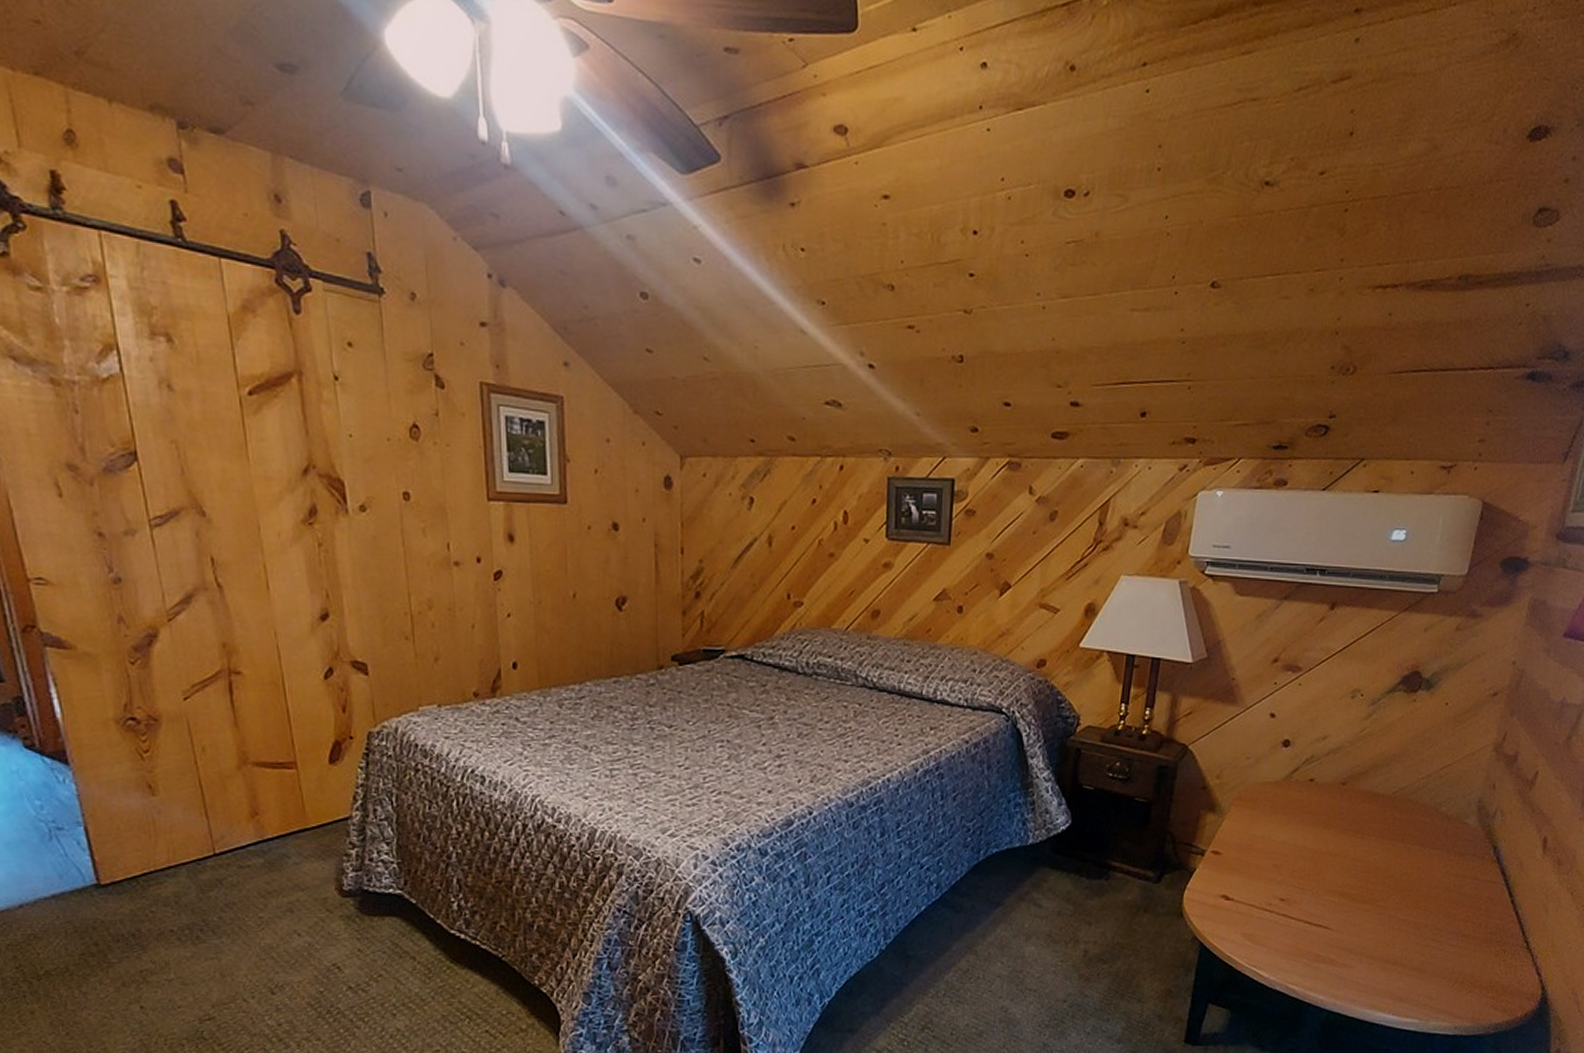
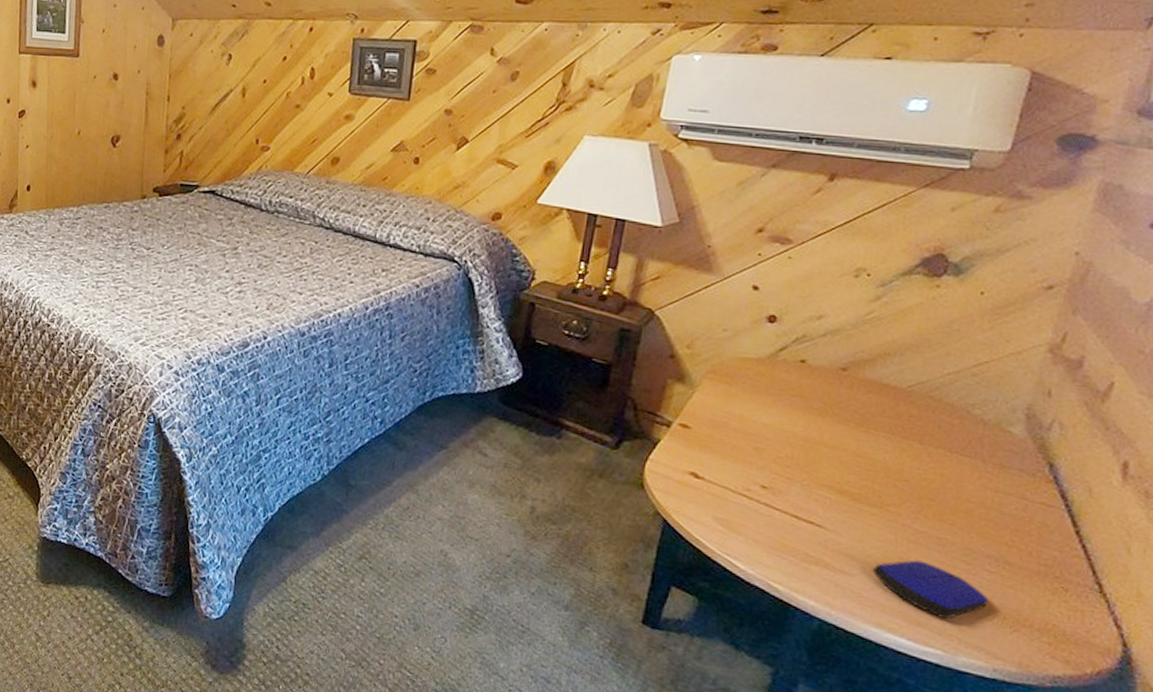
computer mouse: none [1366,945,1451,992] -> present [871,560,989,620]

